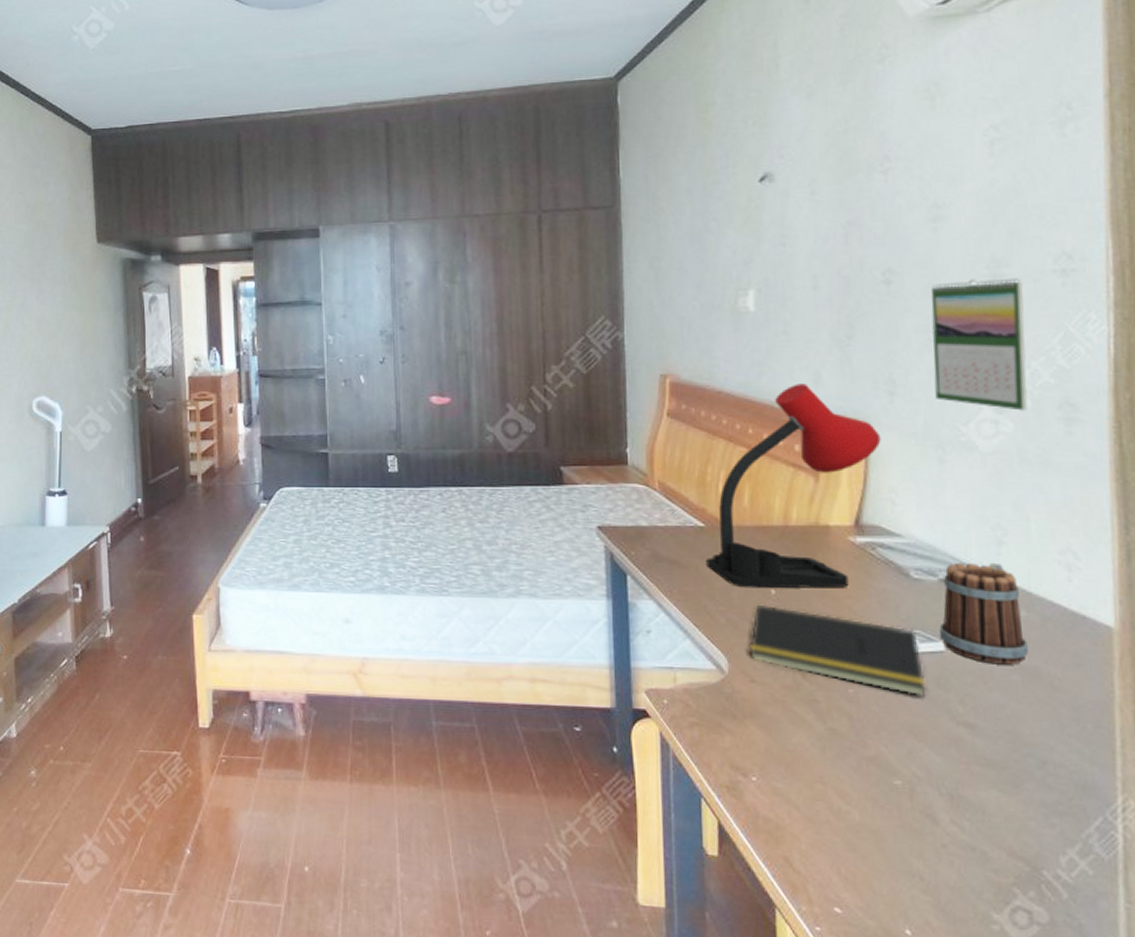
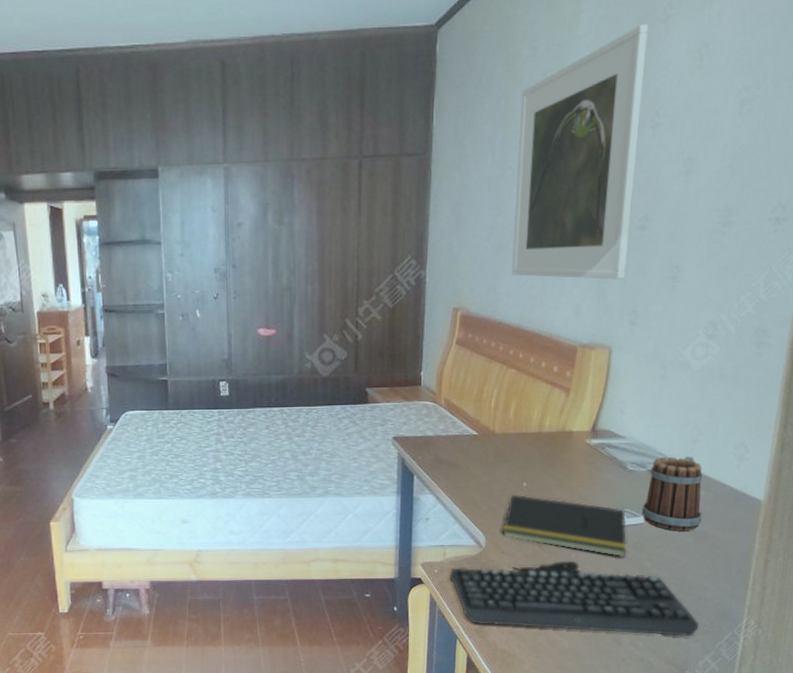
keyboard: none [684,697,1051,818] -> present [450,561,700,637]
desk lamp: present [706,383,881,589] -> none [476,315,620,483]
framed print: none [720,65,873,342] -> present [511,23,649,279]
calendar: present [931,278,1028,411] -> none [665,225,745,337]

